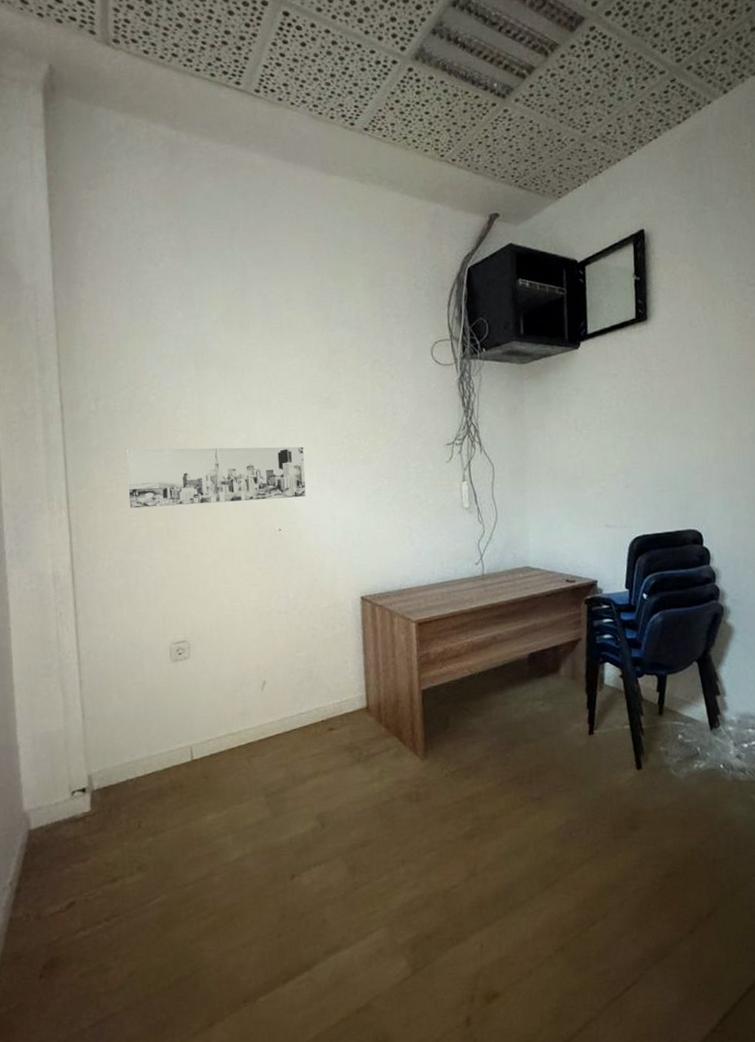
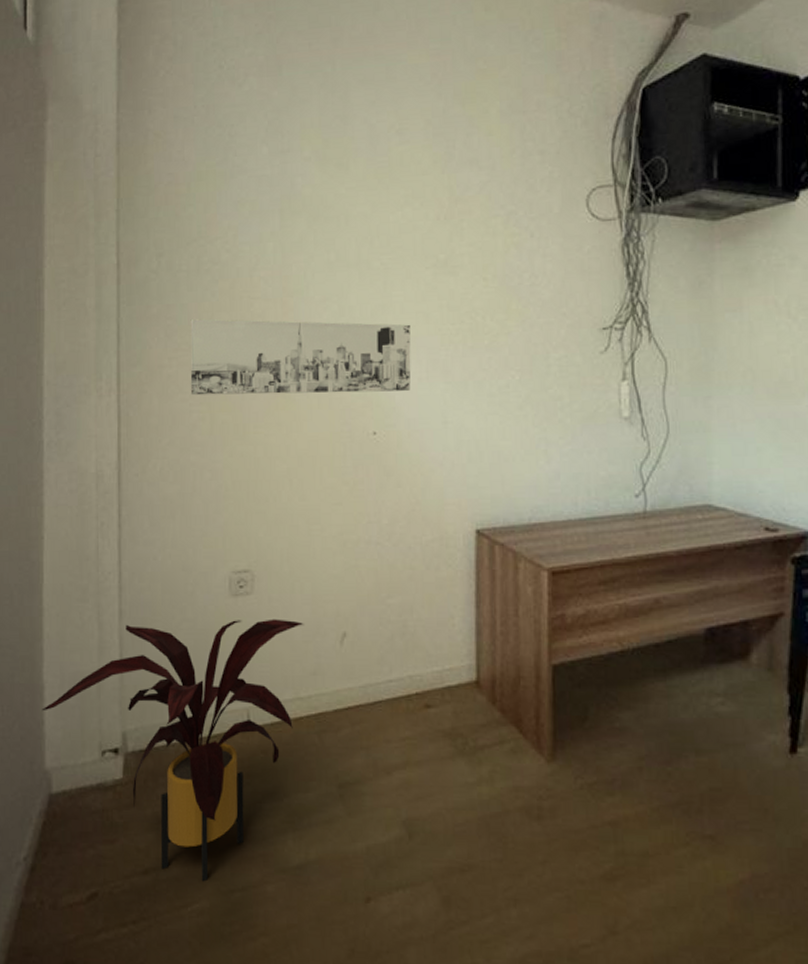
house plant: none [17,675,232,881] -> present [41,619,304,882]

